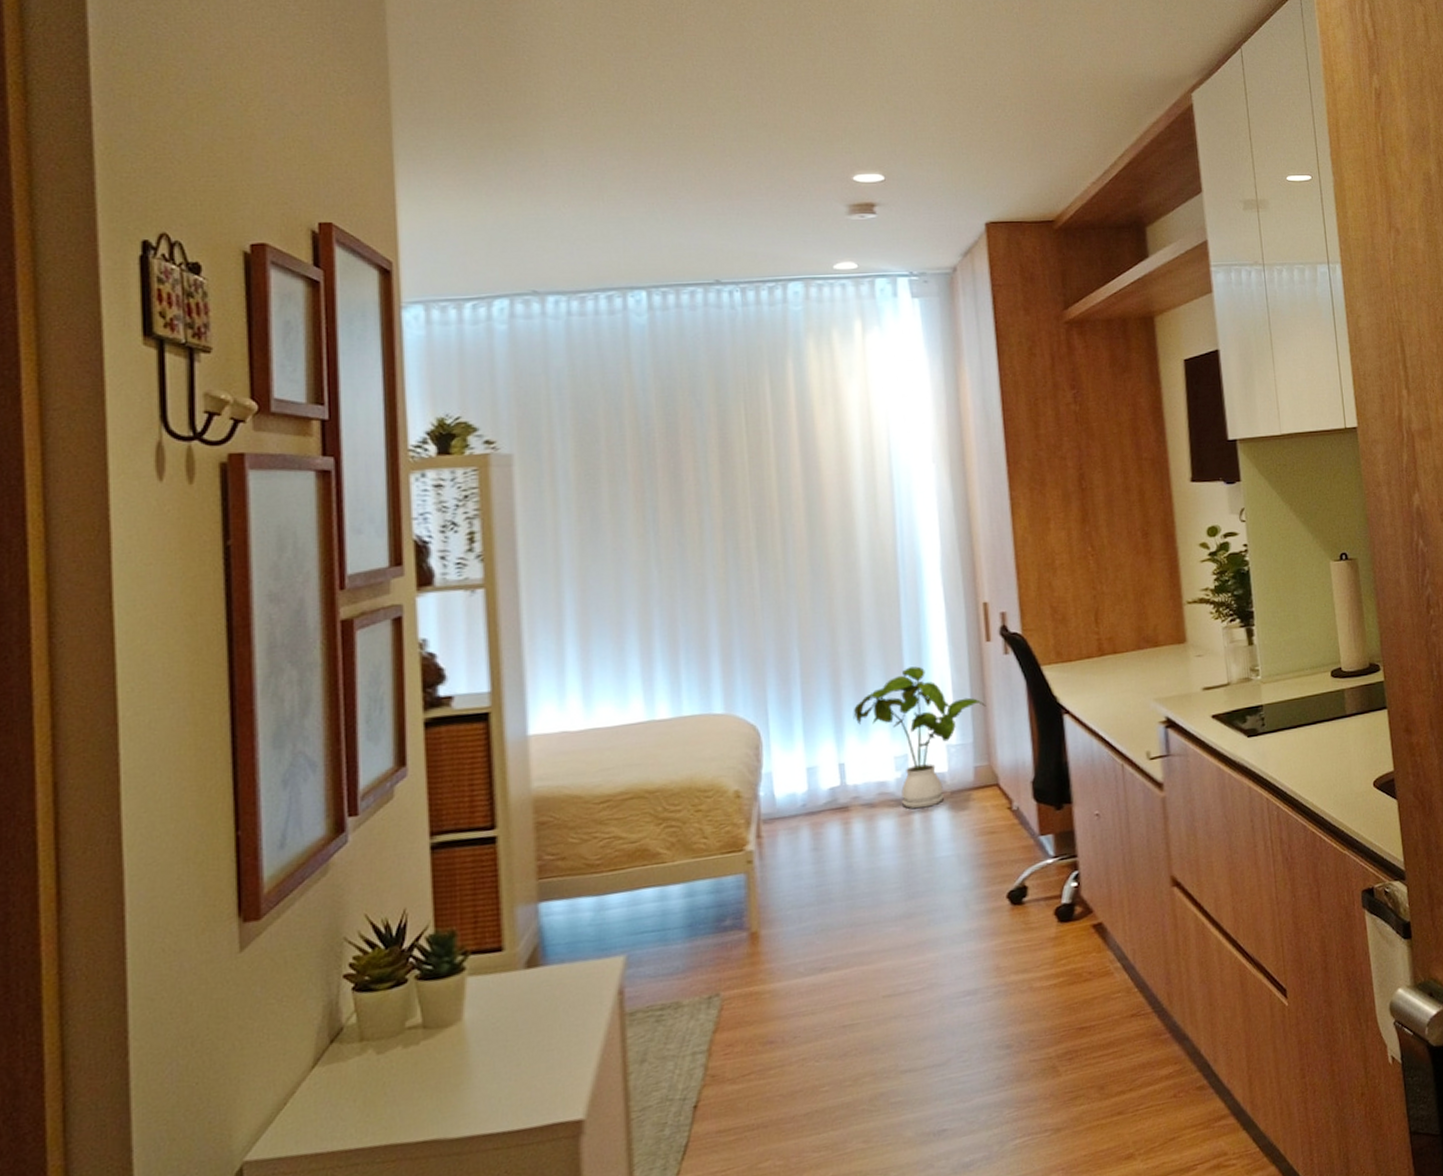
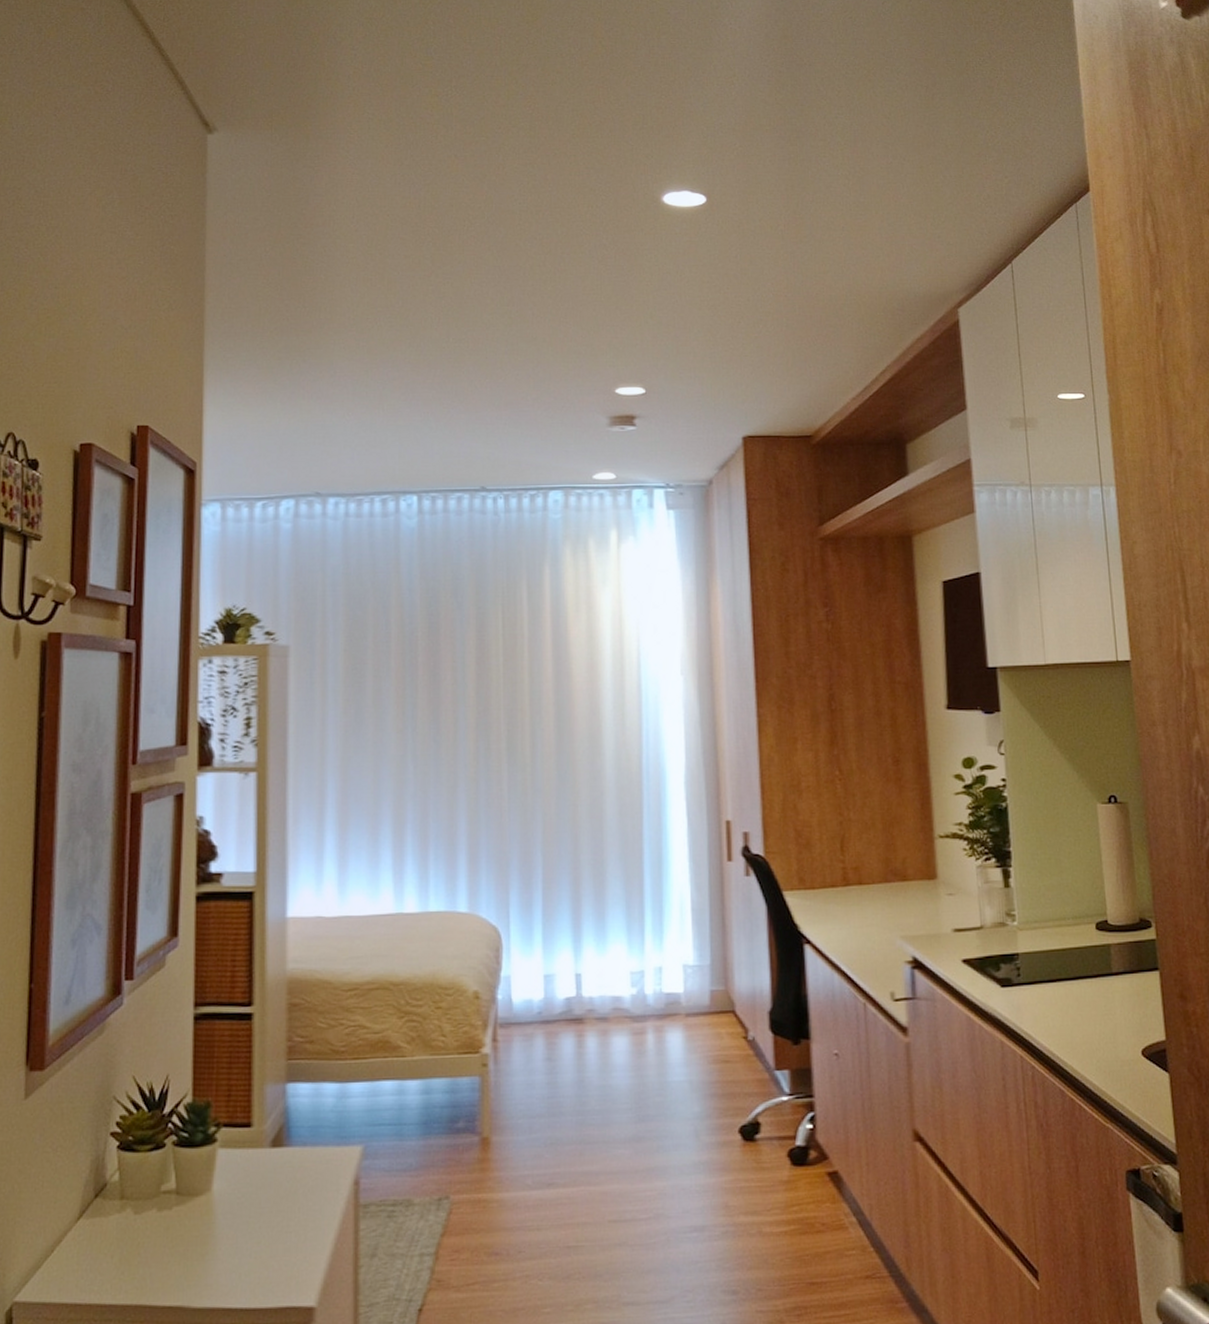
house plant: present [853,666,987,809] -> none [592,881,726,1028]

